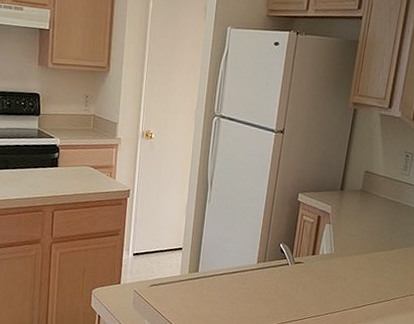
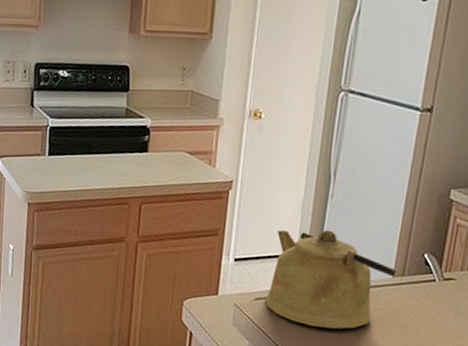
kettle: none [158,227,260,306] -> present [265,229,397,329]

